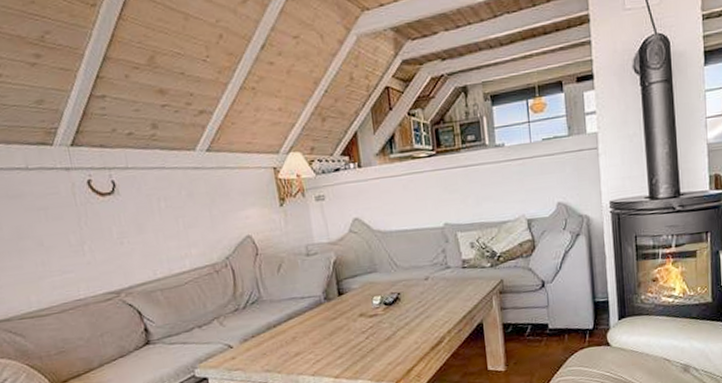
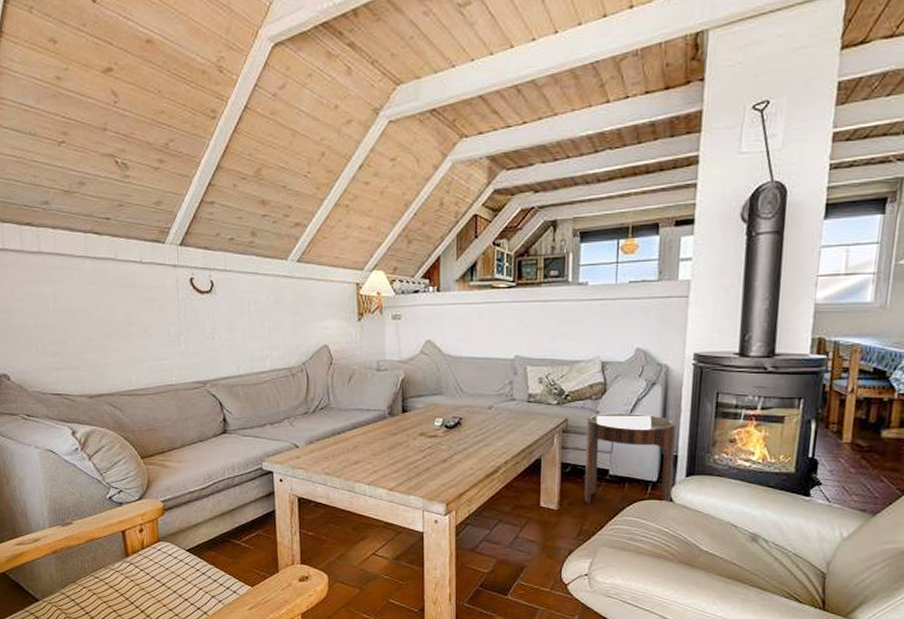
side table: none [521,265,609,361] -> present [584,412,677,505]

